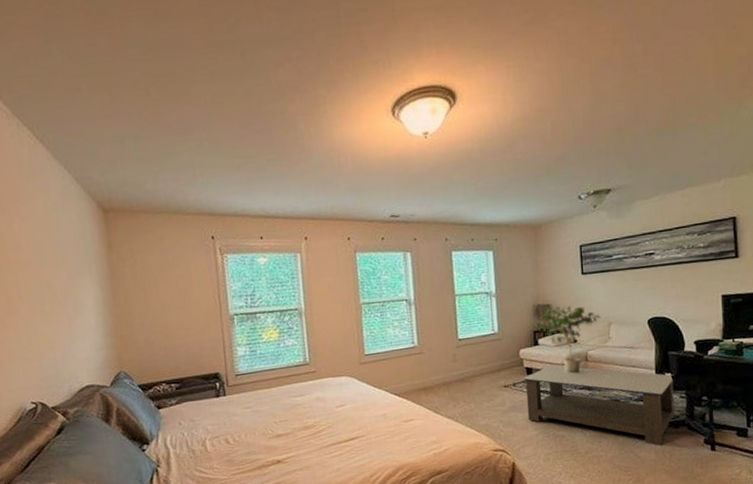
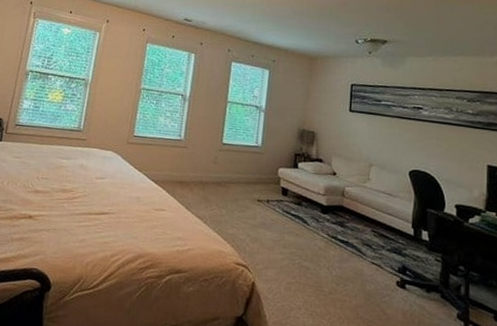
coffee table: present [523,365,675,446] -> none [275,191,430,308]
potted plant: present [539,306,601,374] -> none [301,135,363,207]

